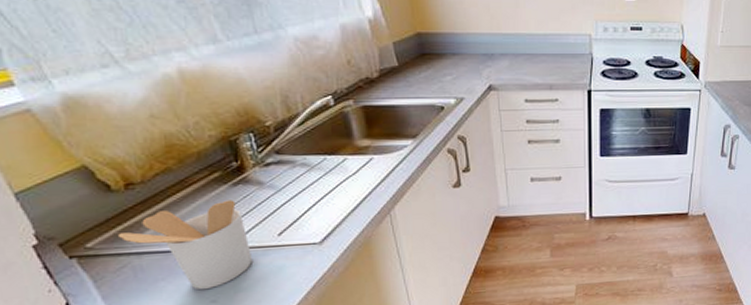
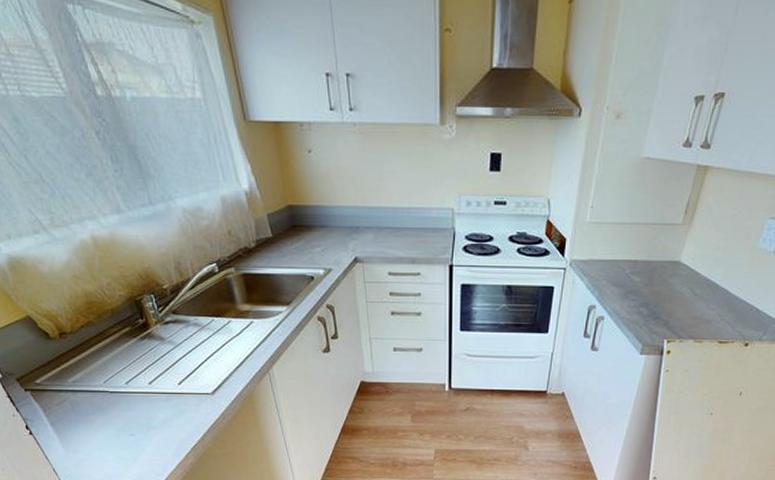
utensil holder: present [118,200,252,290] -> none [58,352,159,425]

